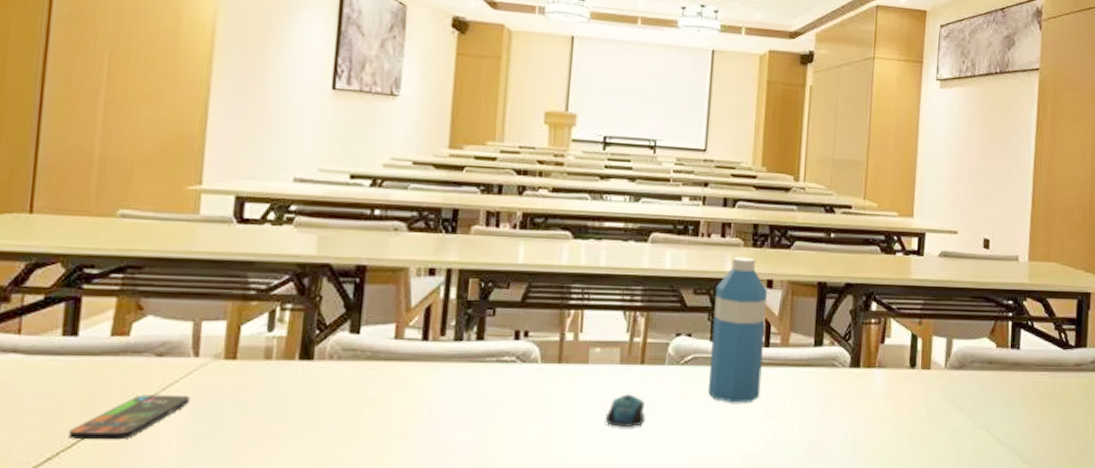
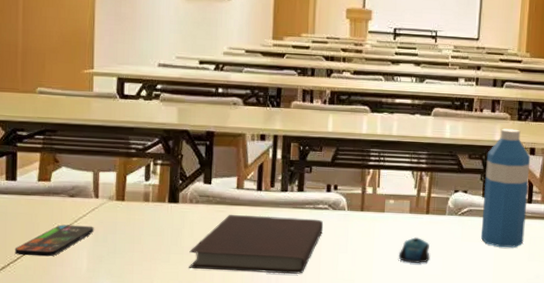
notebook: none [324,372,510,449] -> present [189,214,324,274]

